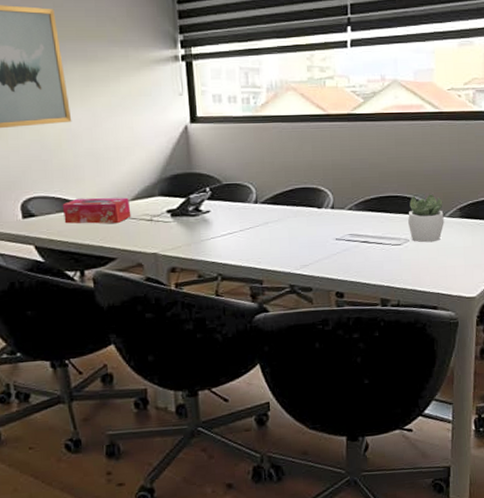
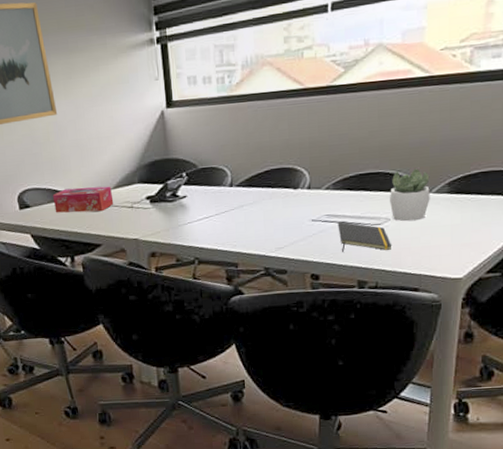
notepad: none [360,241,412,271] -> present [338,222,392,252]

